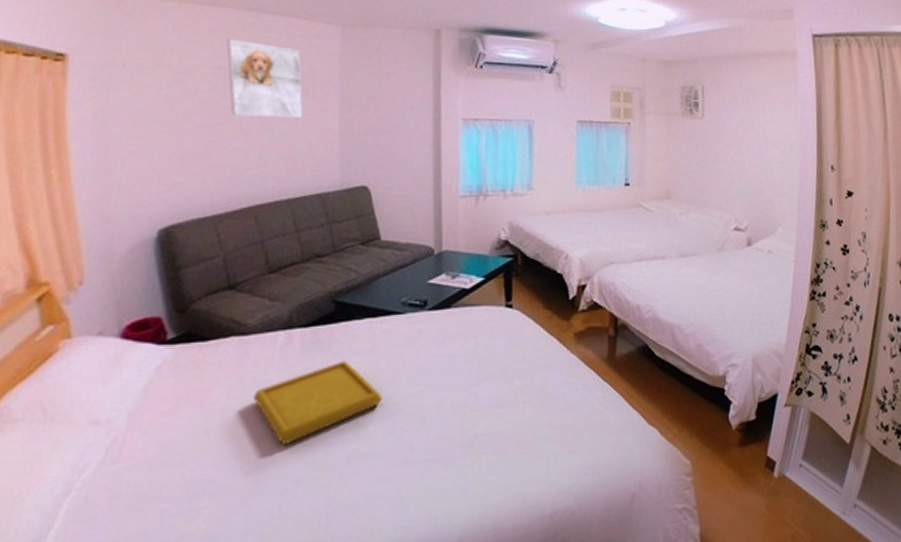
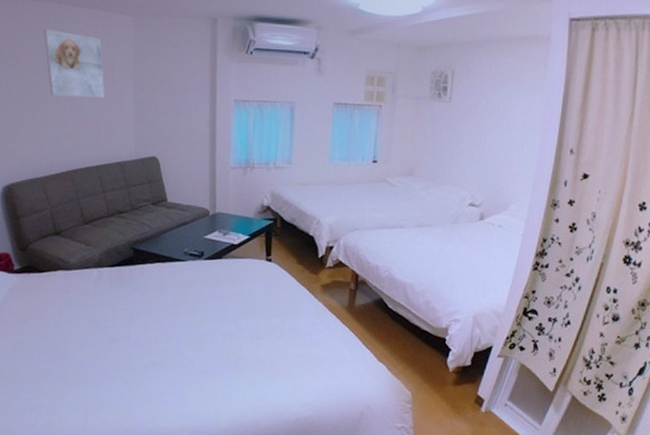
serving tray: present [253,360,382,446] -> none [76,294,169,353]

